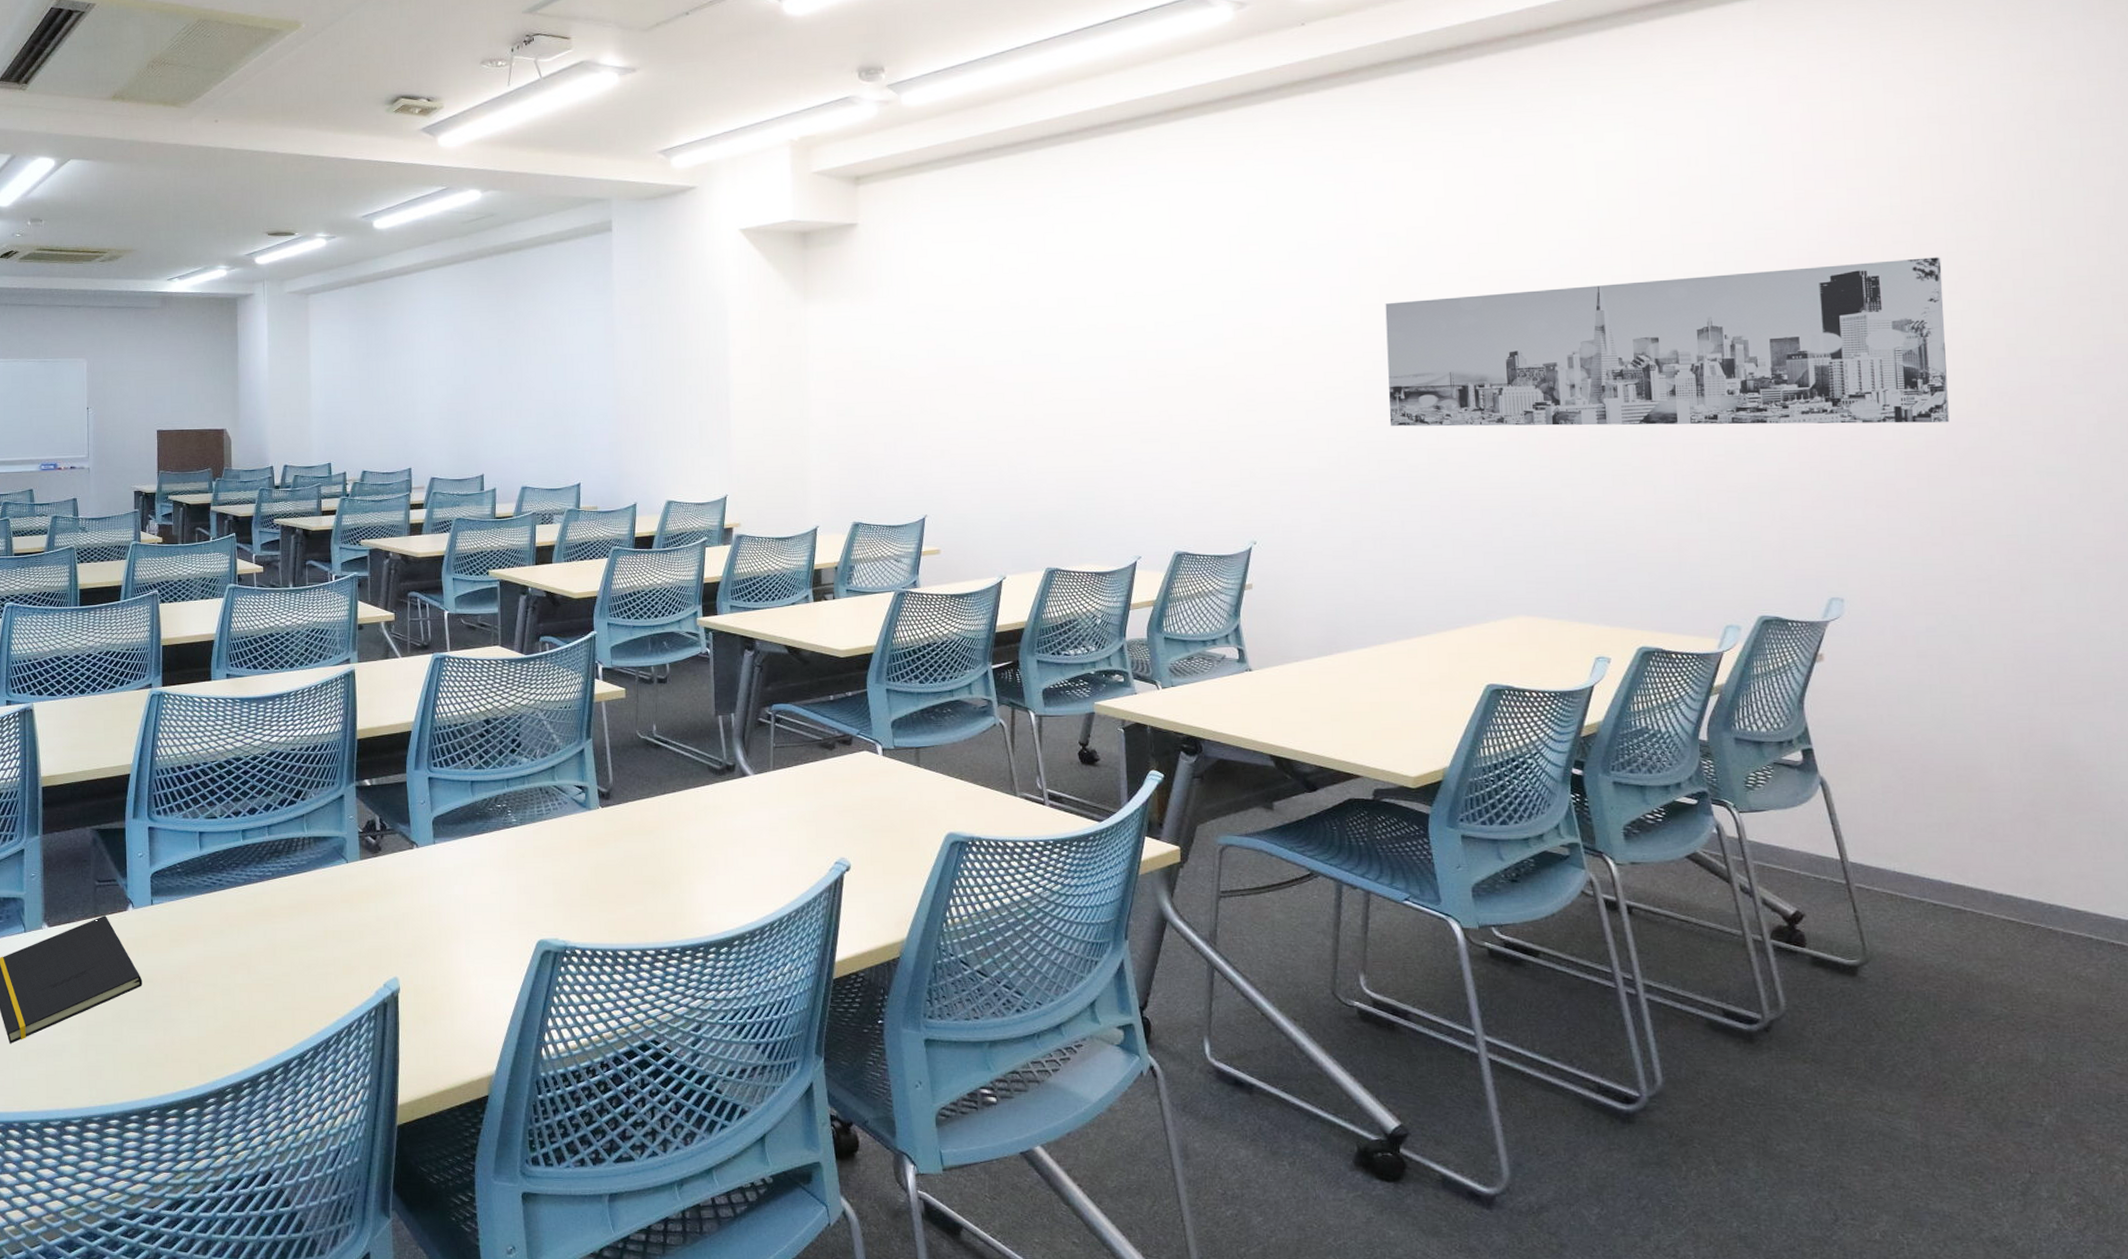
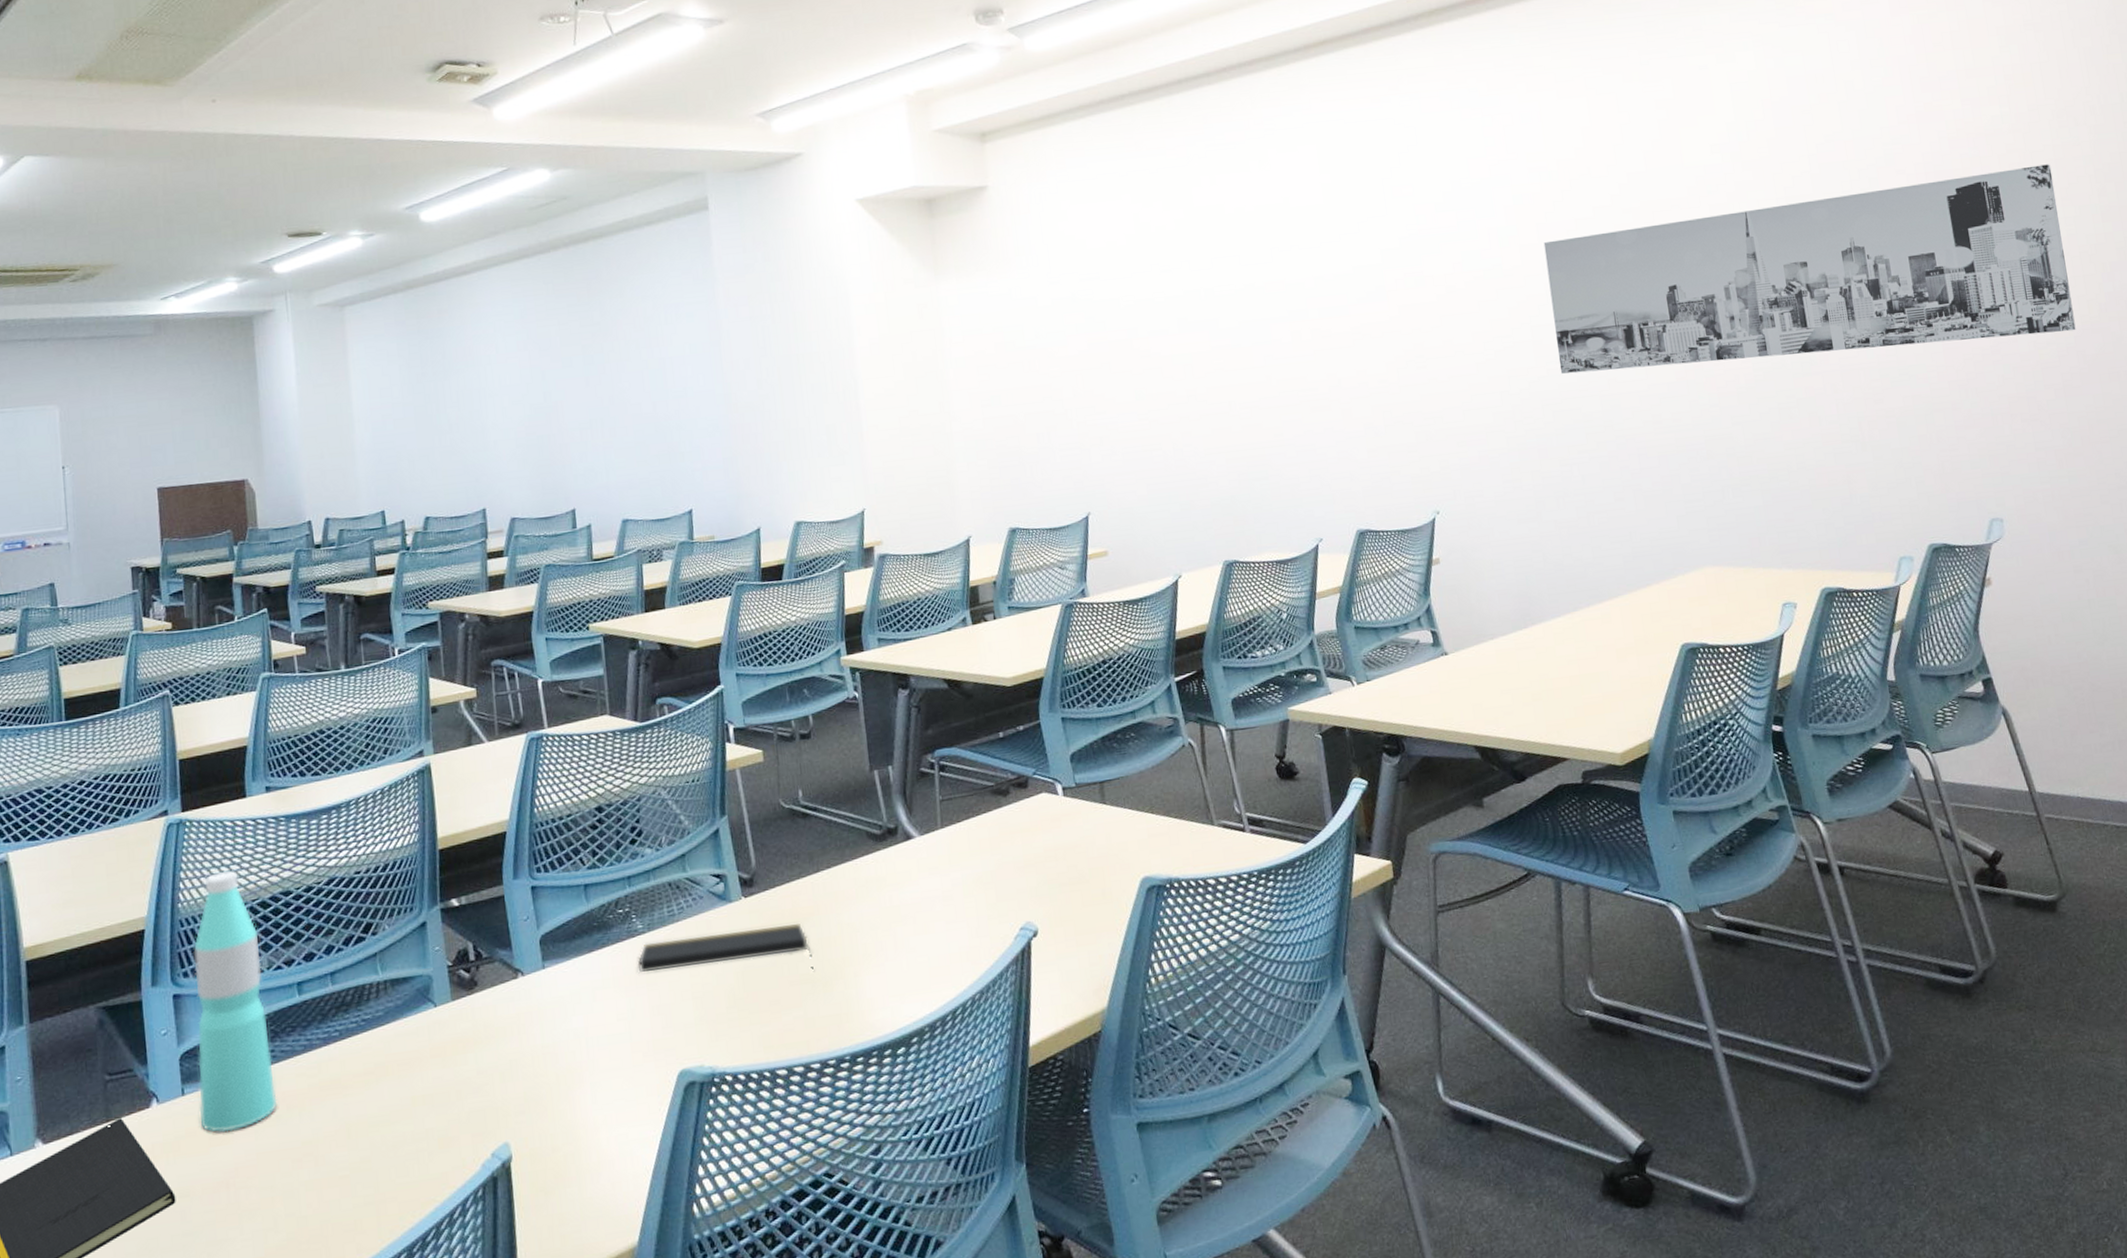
water bottle: none [163,736,222,938] -> present [194,869,278,1133]
notepad: none [511,834,656,876] -> present [638,924,815,973]

